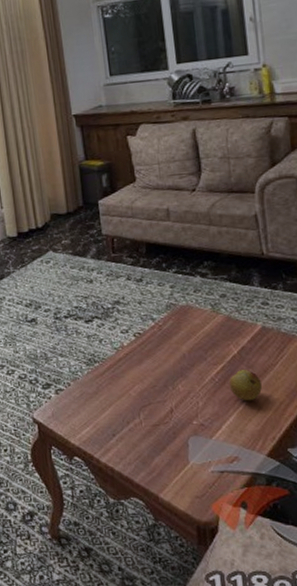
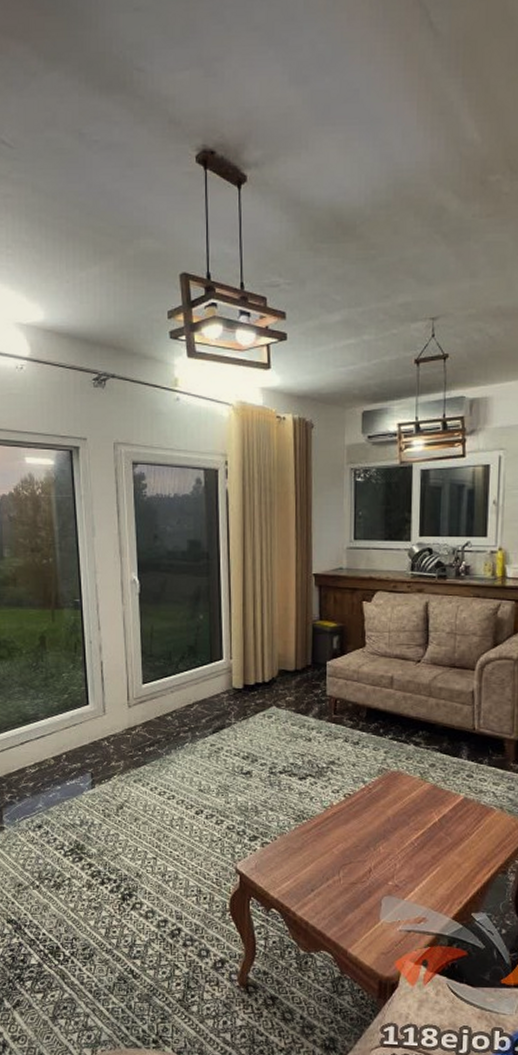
fruit: present [228,370,263,401] -> none [426,837,457,867]

